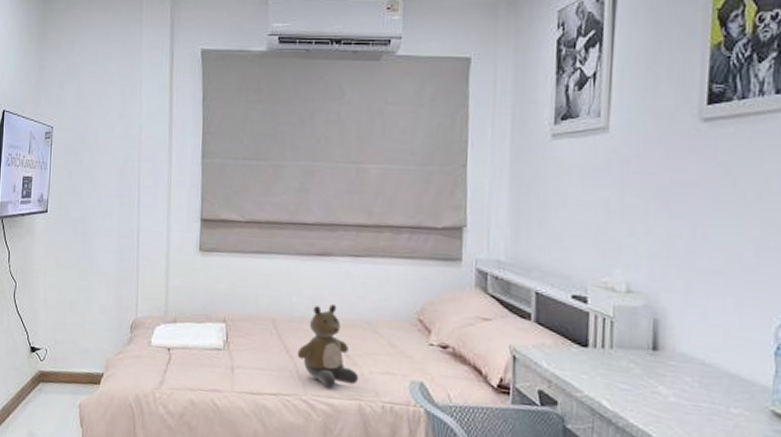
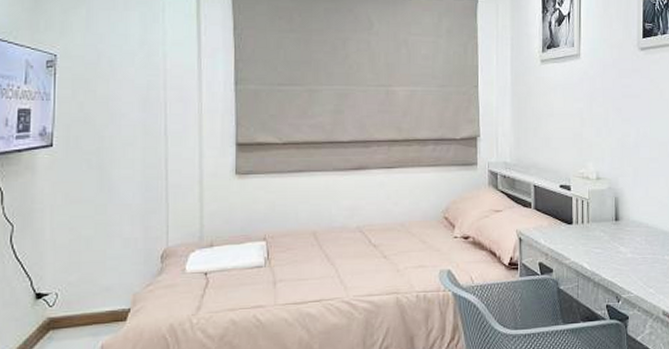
bear: present [297,304,359,388] -> none [338,212,396,287]

